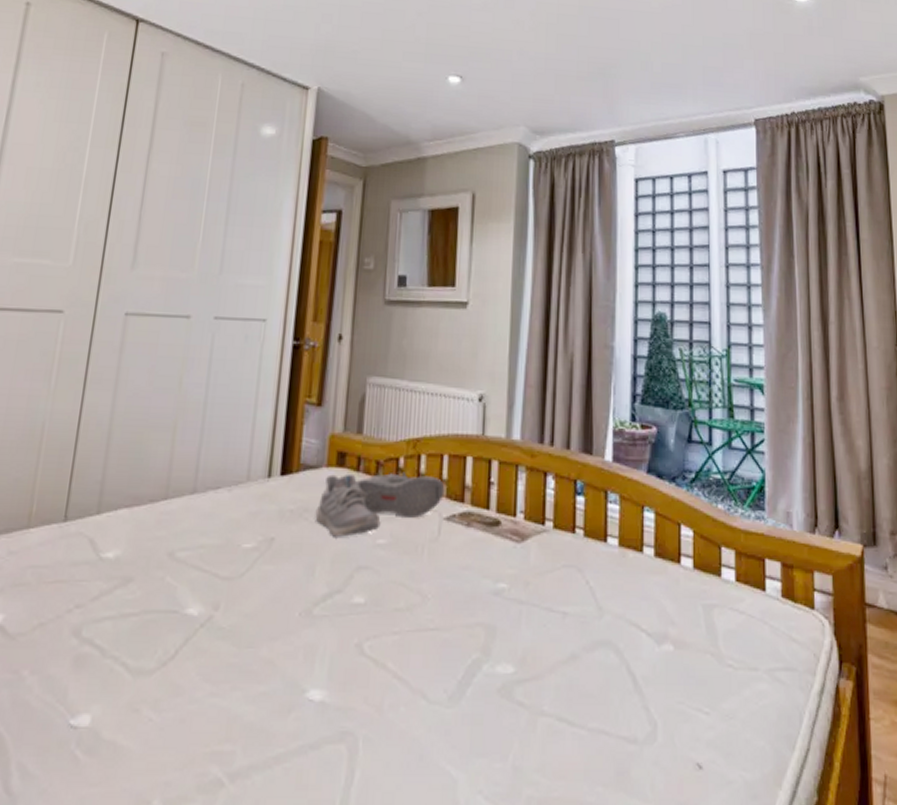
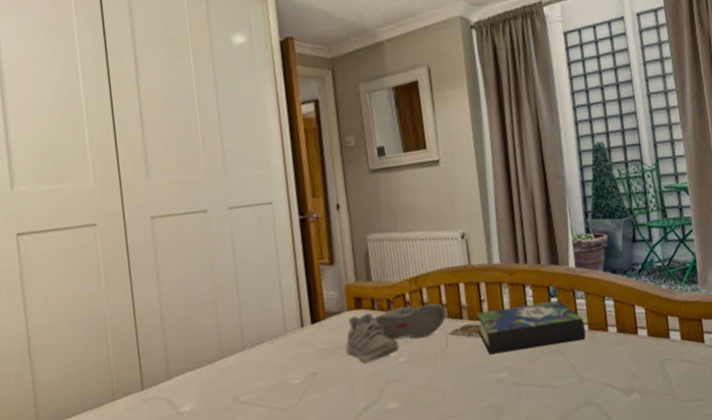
book: none [480,497,615,558] -> present [476,300,586,355]

